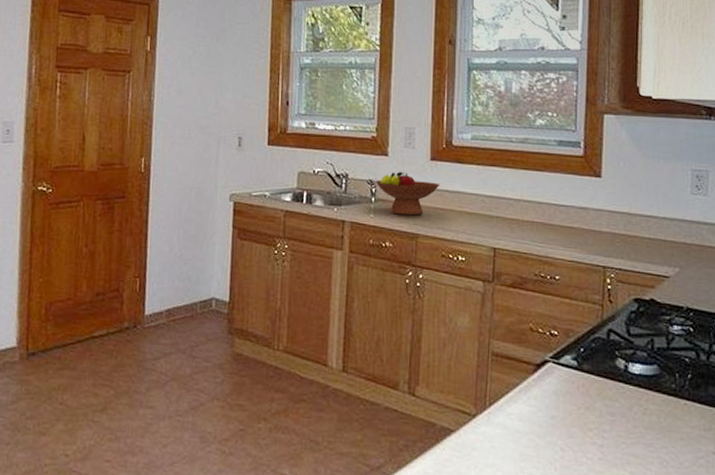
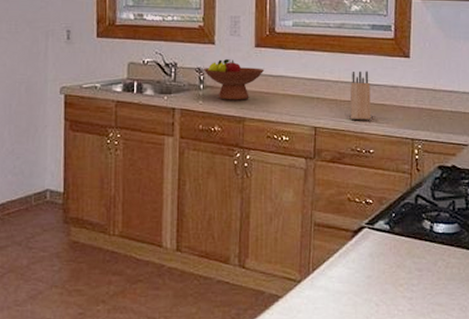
knife block: none [534,189,556,245] -> present [351,70,370,121]

